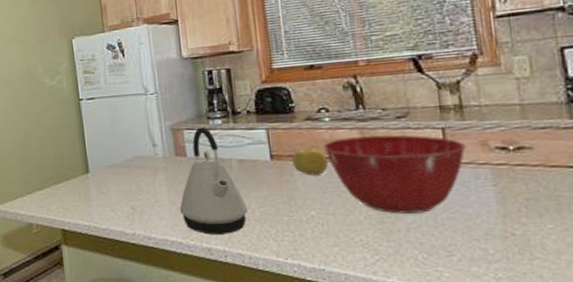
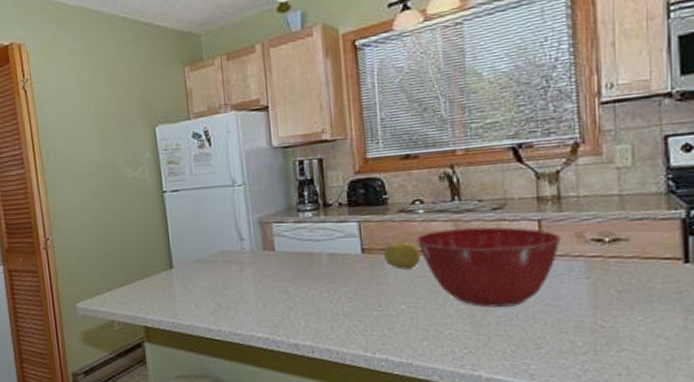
kettle: present [179,127,247,235] -> none [266,220,336,330]

